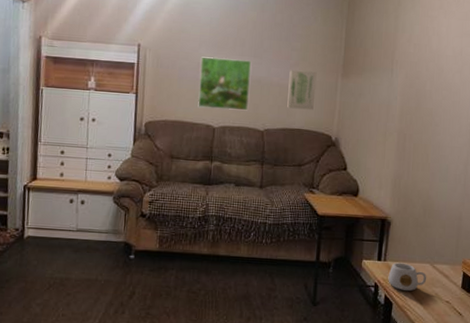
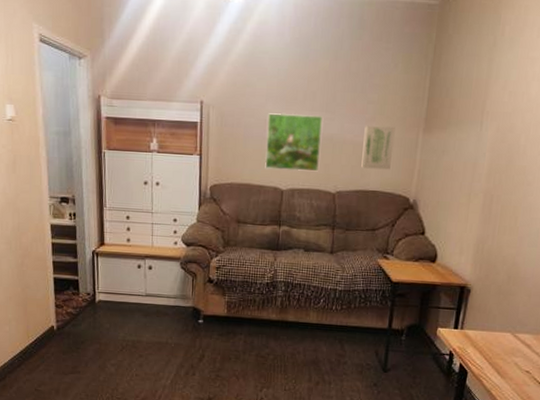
mug: present [388,262,427,291] -> none [464,331,507,360]

